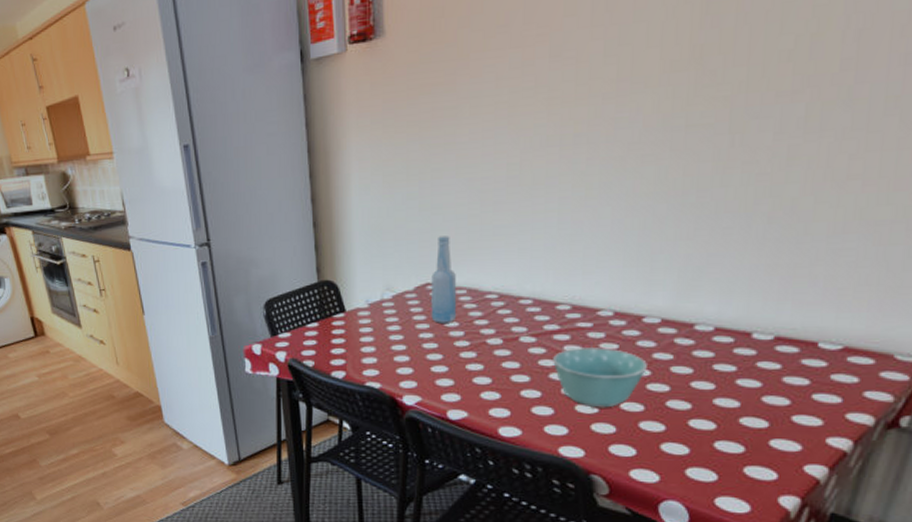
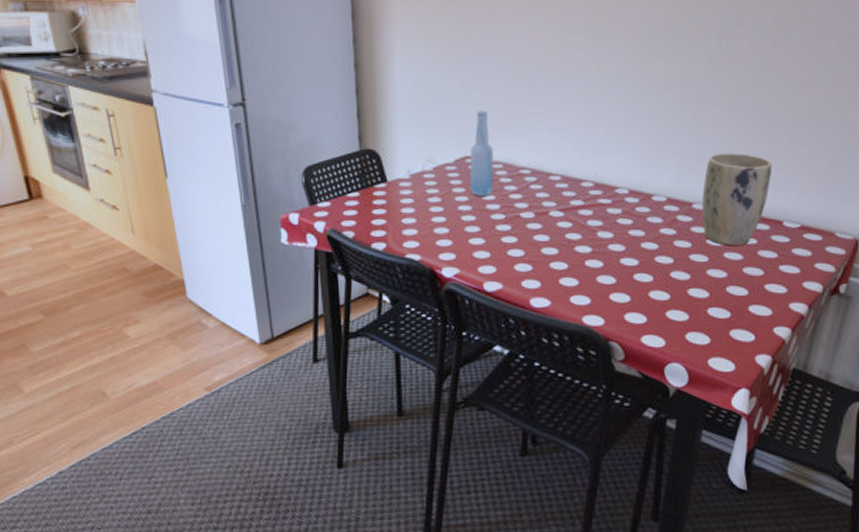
bowl: present [553,347,647,408] -> none [578,222,656,279]
plant pot: none [706,265,803,371] -> present [701,153,772,245]

